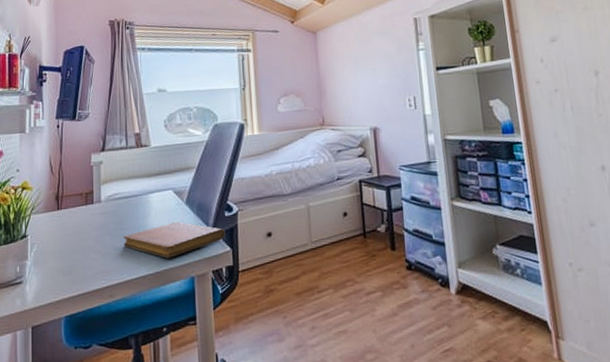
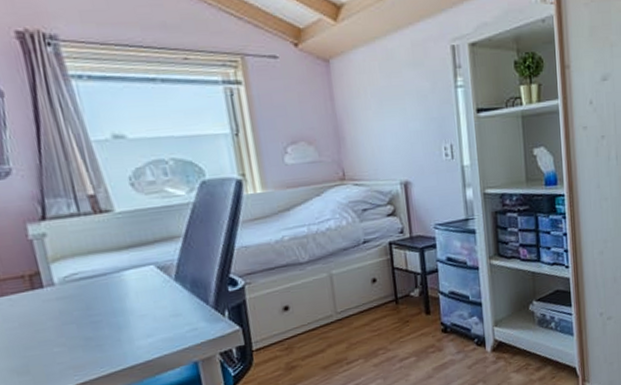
notebook: present [123,222,225,258] -> none [95,302,232,344]

